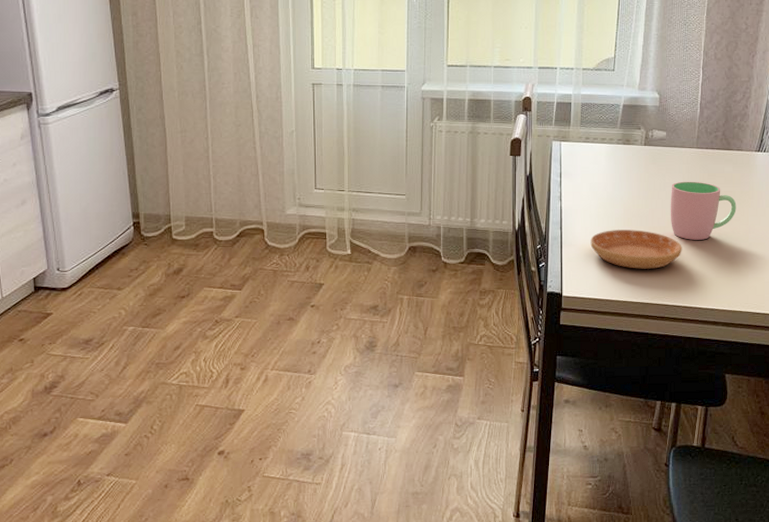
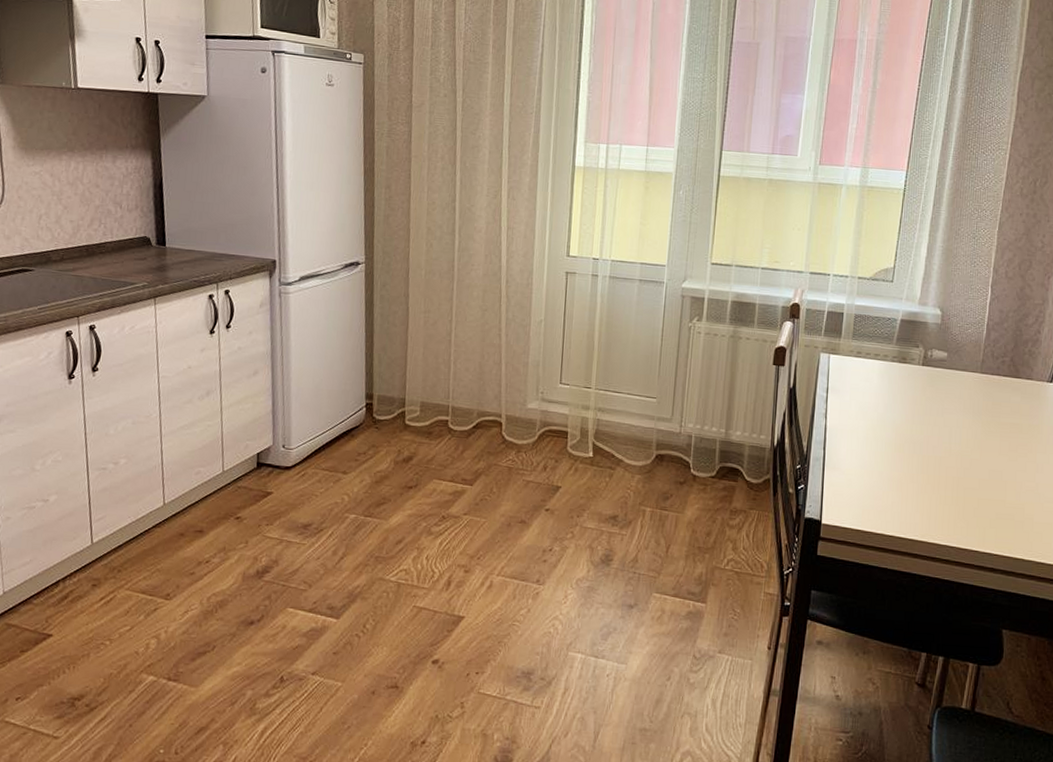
saucer: present [590,230,682,269] -> none [856,455,960,503]
cup: present [670,181,737,240] -> none [947,408,1023,475]

